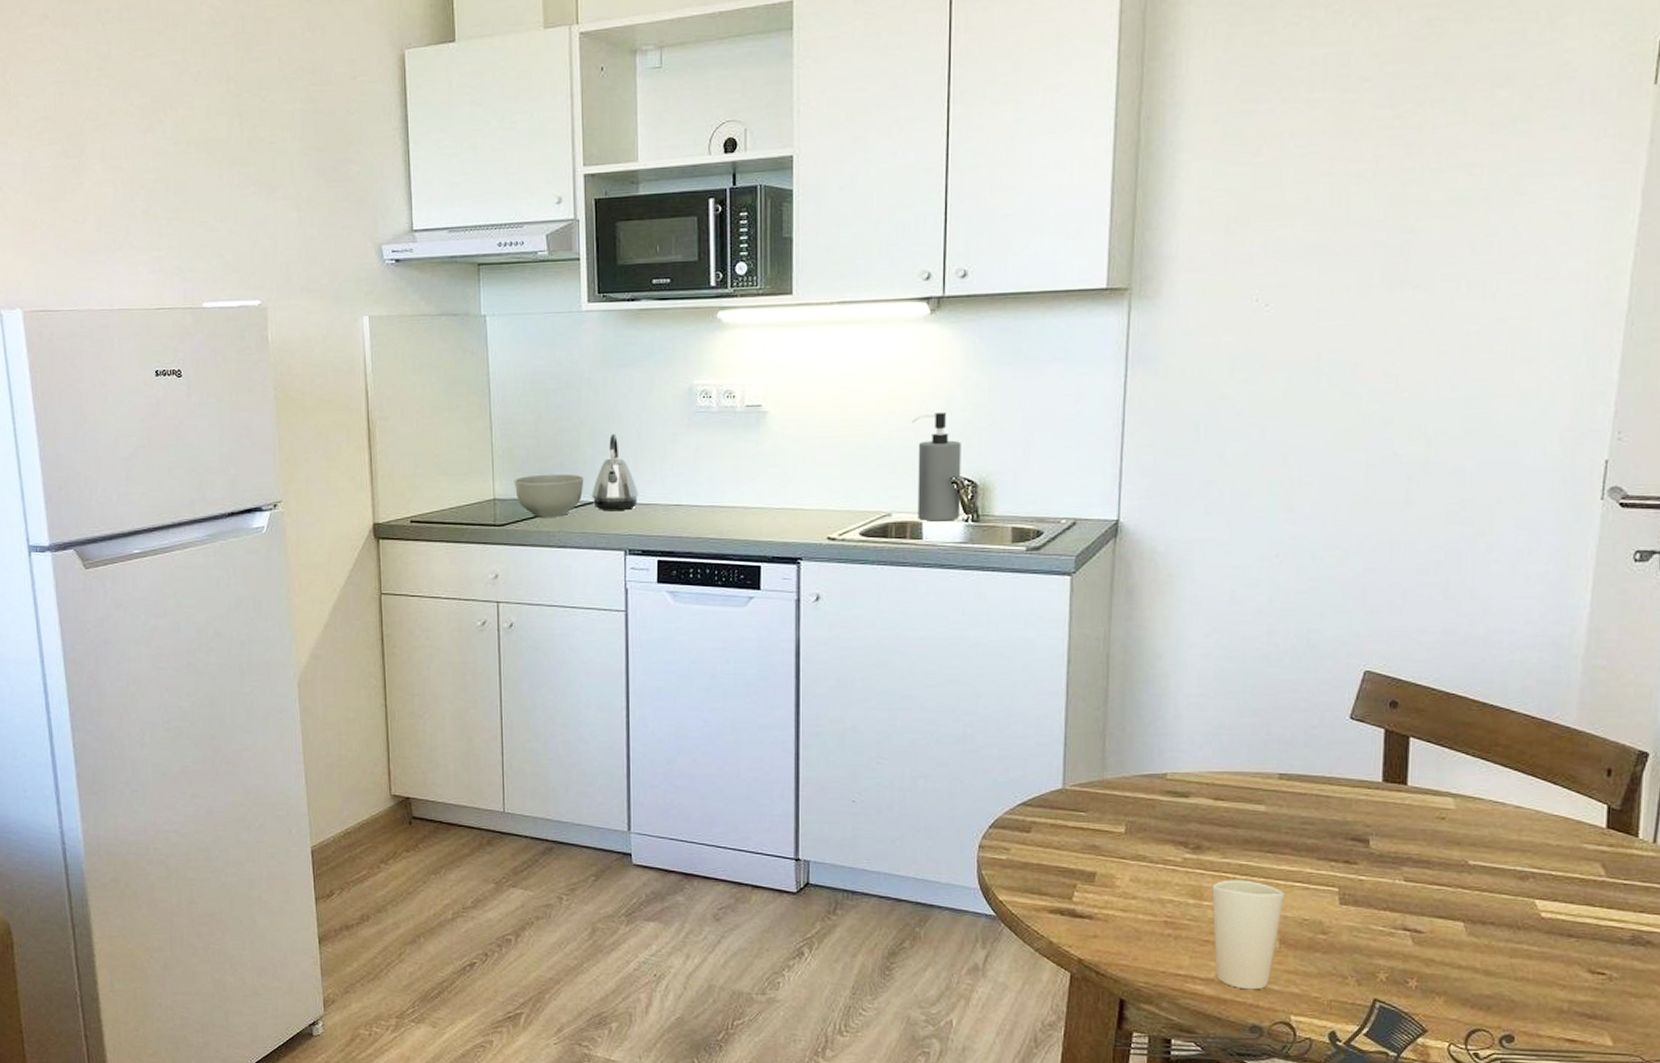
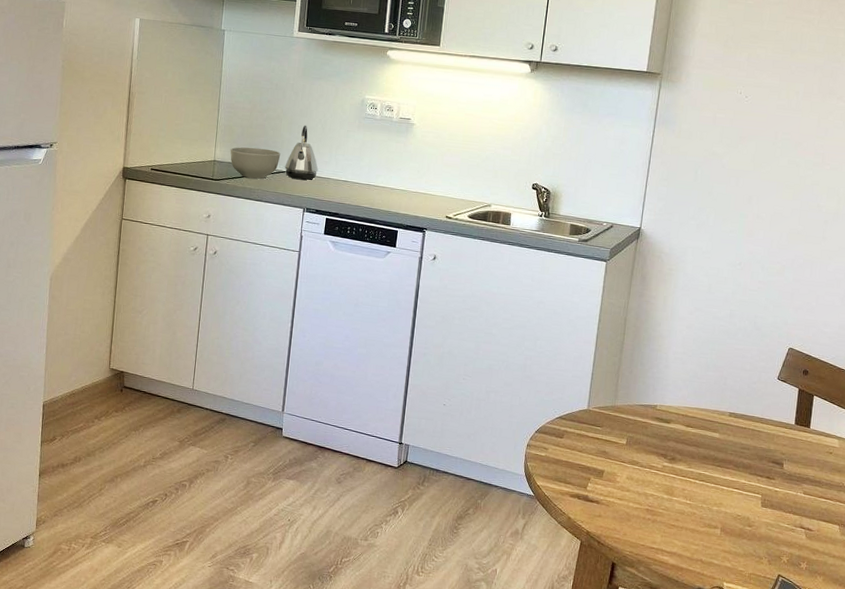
soap dispenser: present [912,411,961,522] -> none [508,139,542,215]
cup: present [1212,880,1286,990] -> none [677,483,727,563]

